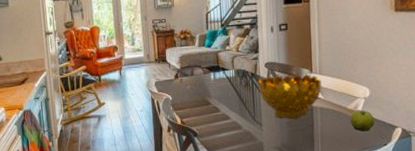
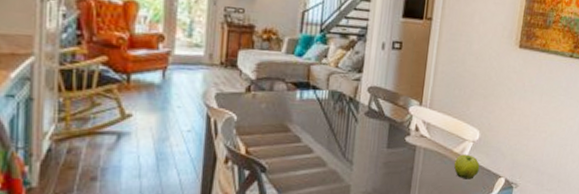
decorative bowl: present [257,73,322,120] -> none [354,102,430,160]

